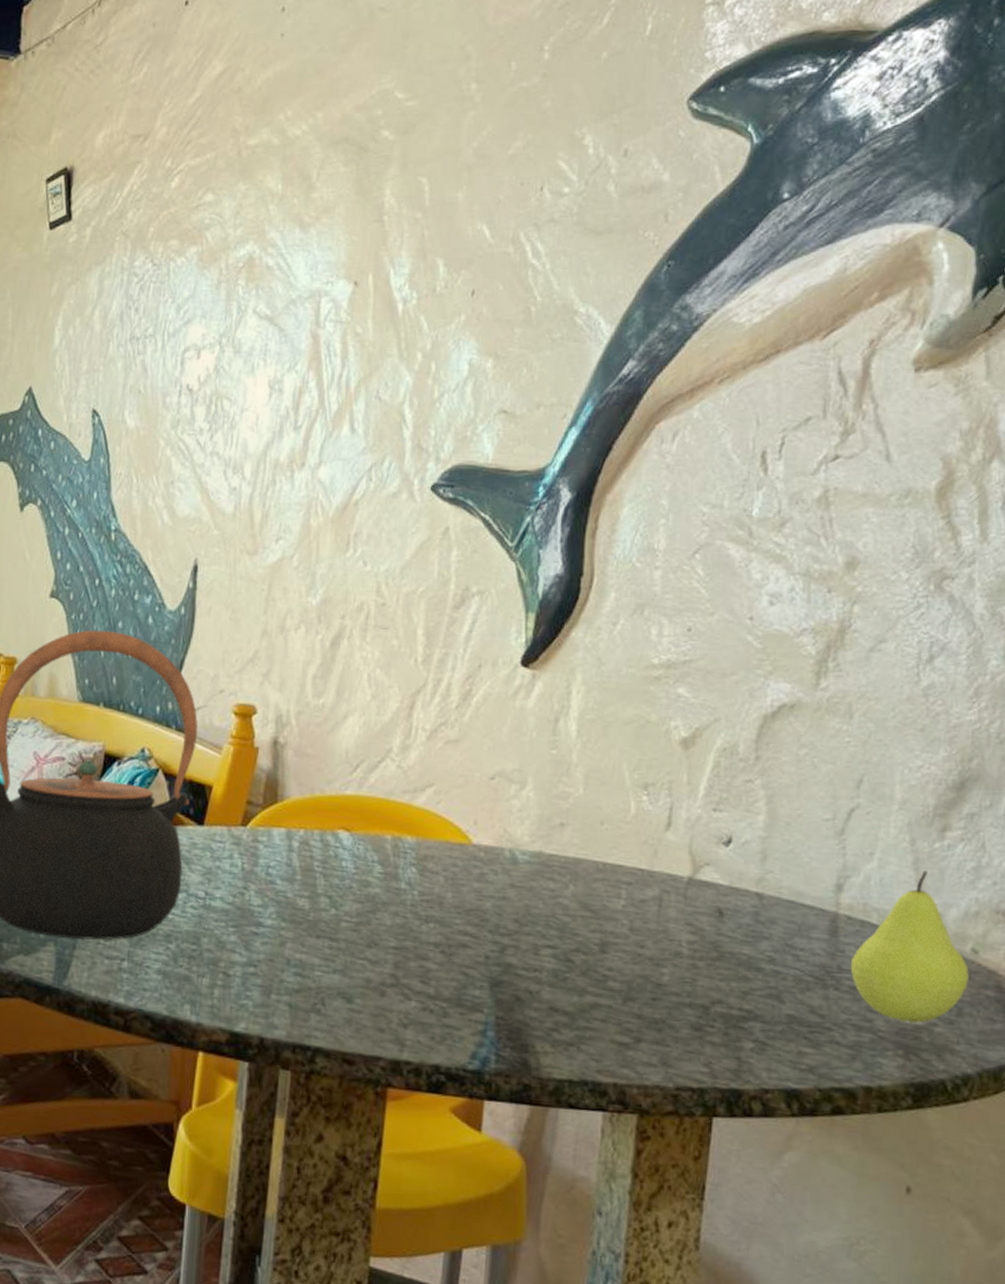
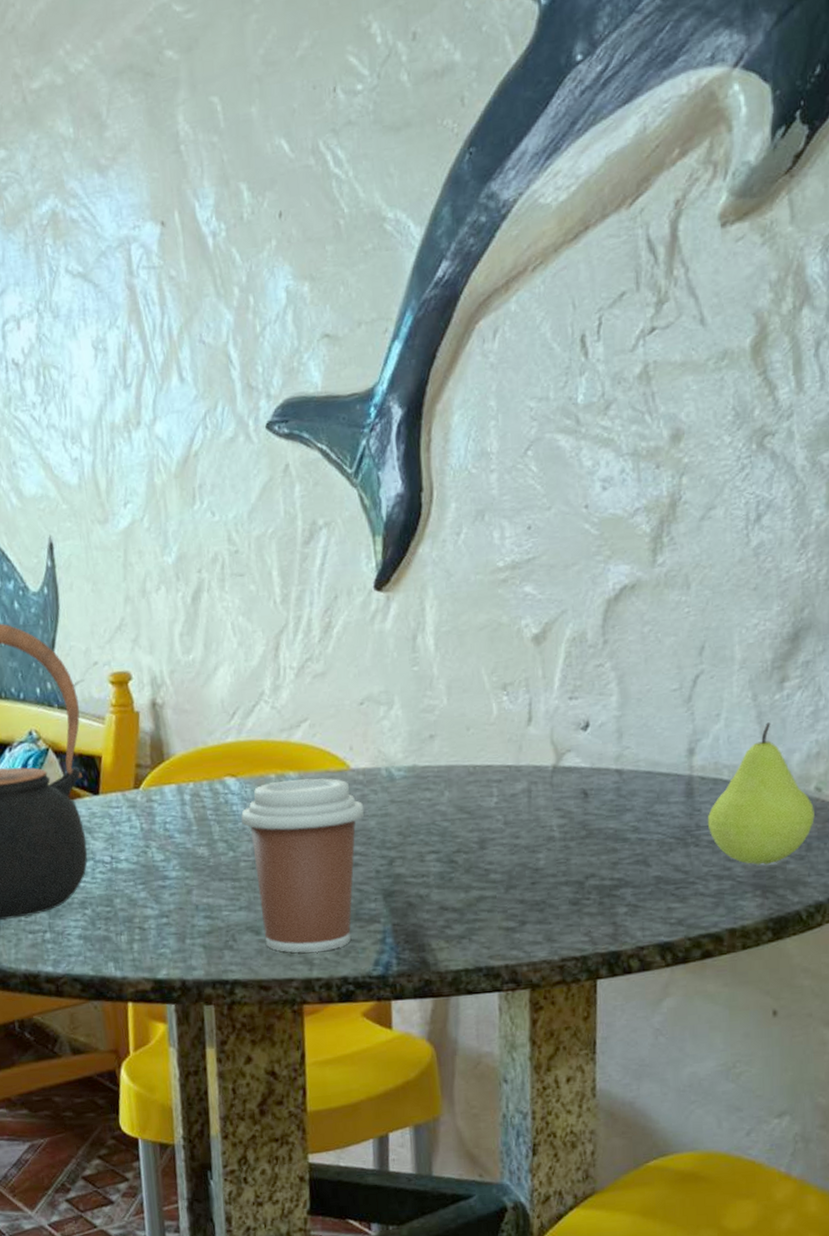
coffee cup: none [349,844,481,1033] -> present [241,778,365,953]

